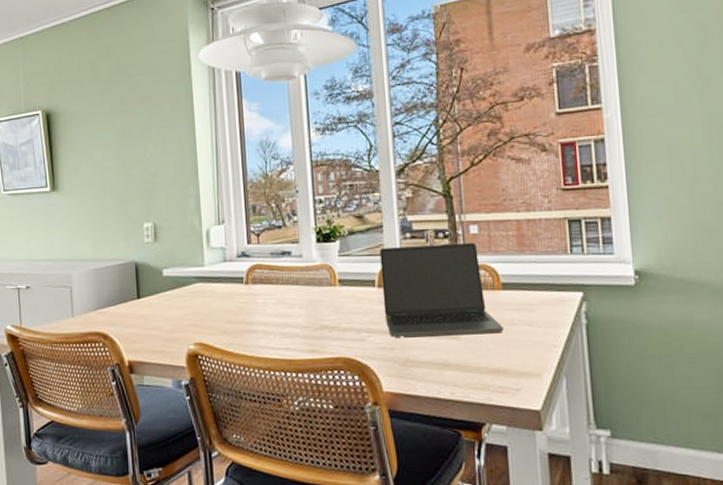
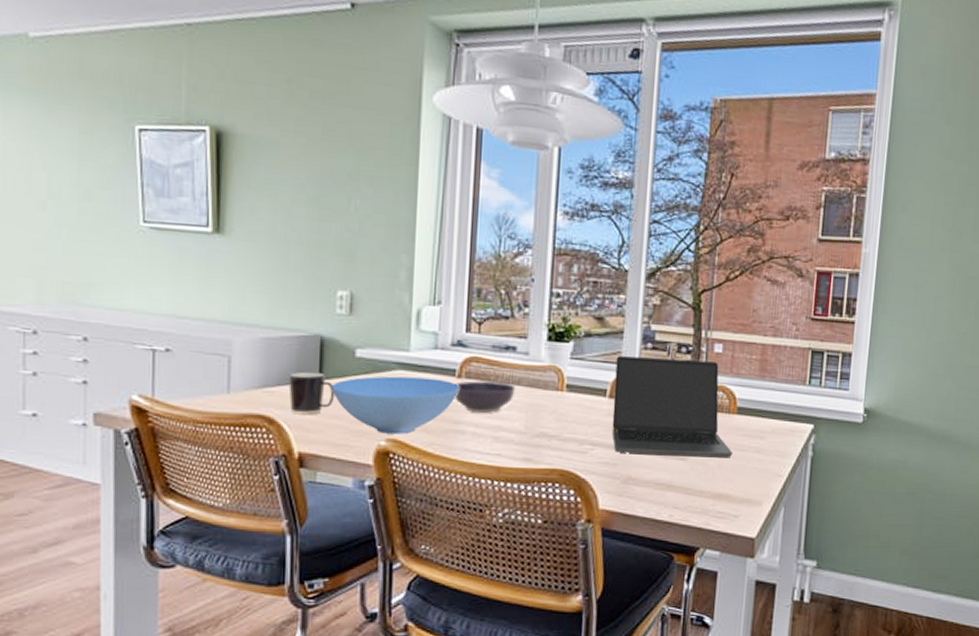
mug: none [115,292,151,329] -> present [288,371,335,415]
bowl: none [148,287,248,339] -> present [332,376,460,434]
bowl: none [244,284,295,313] -> present [454,380,516,413]

